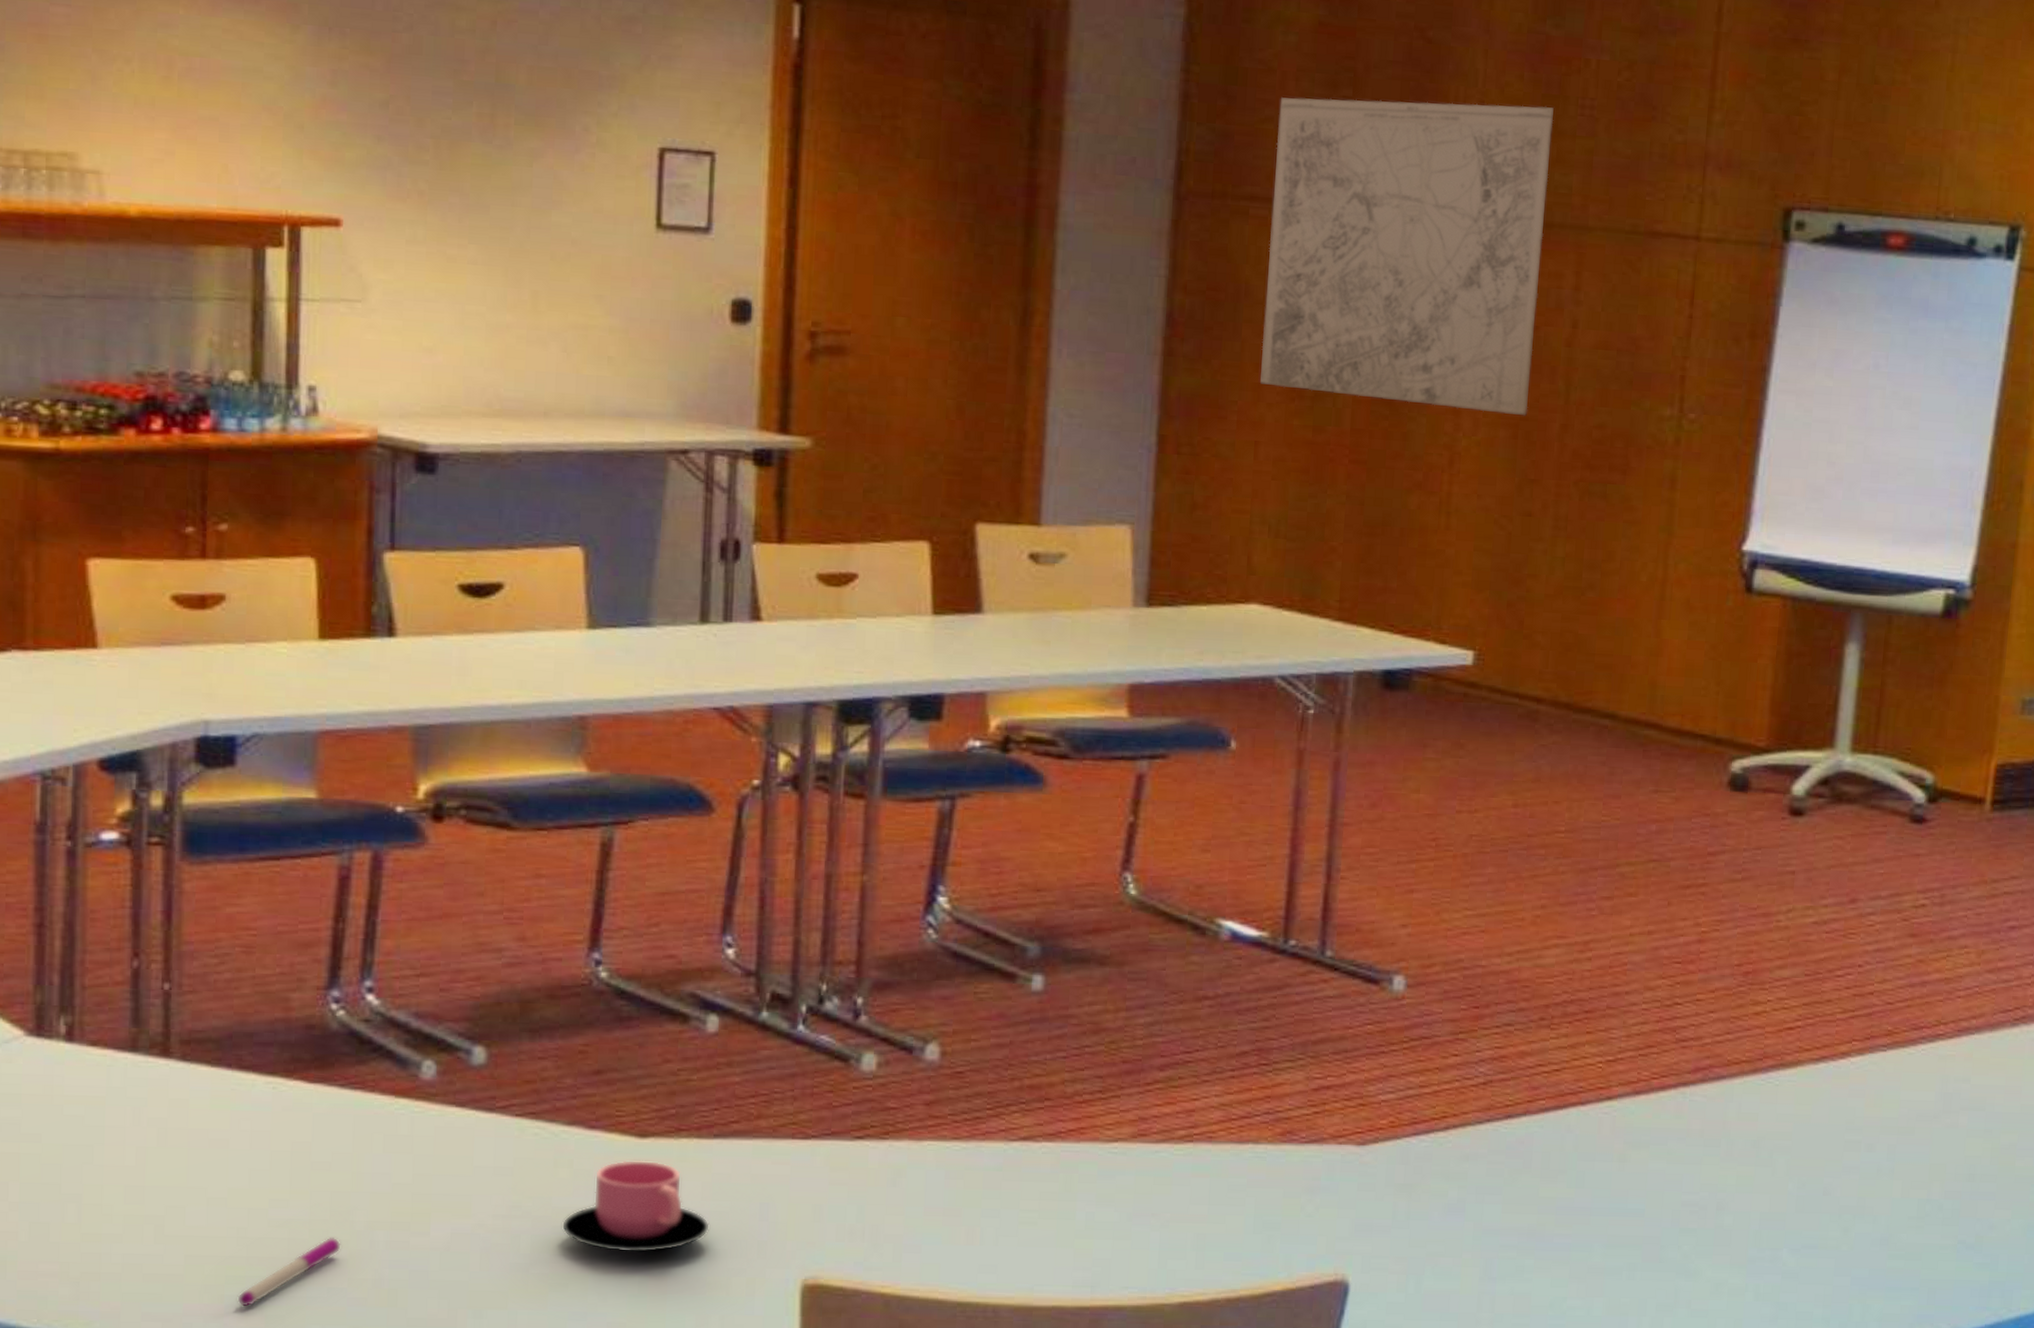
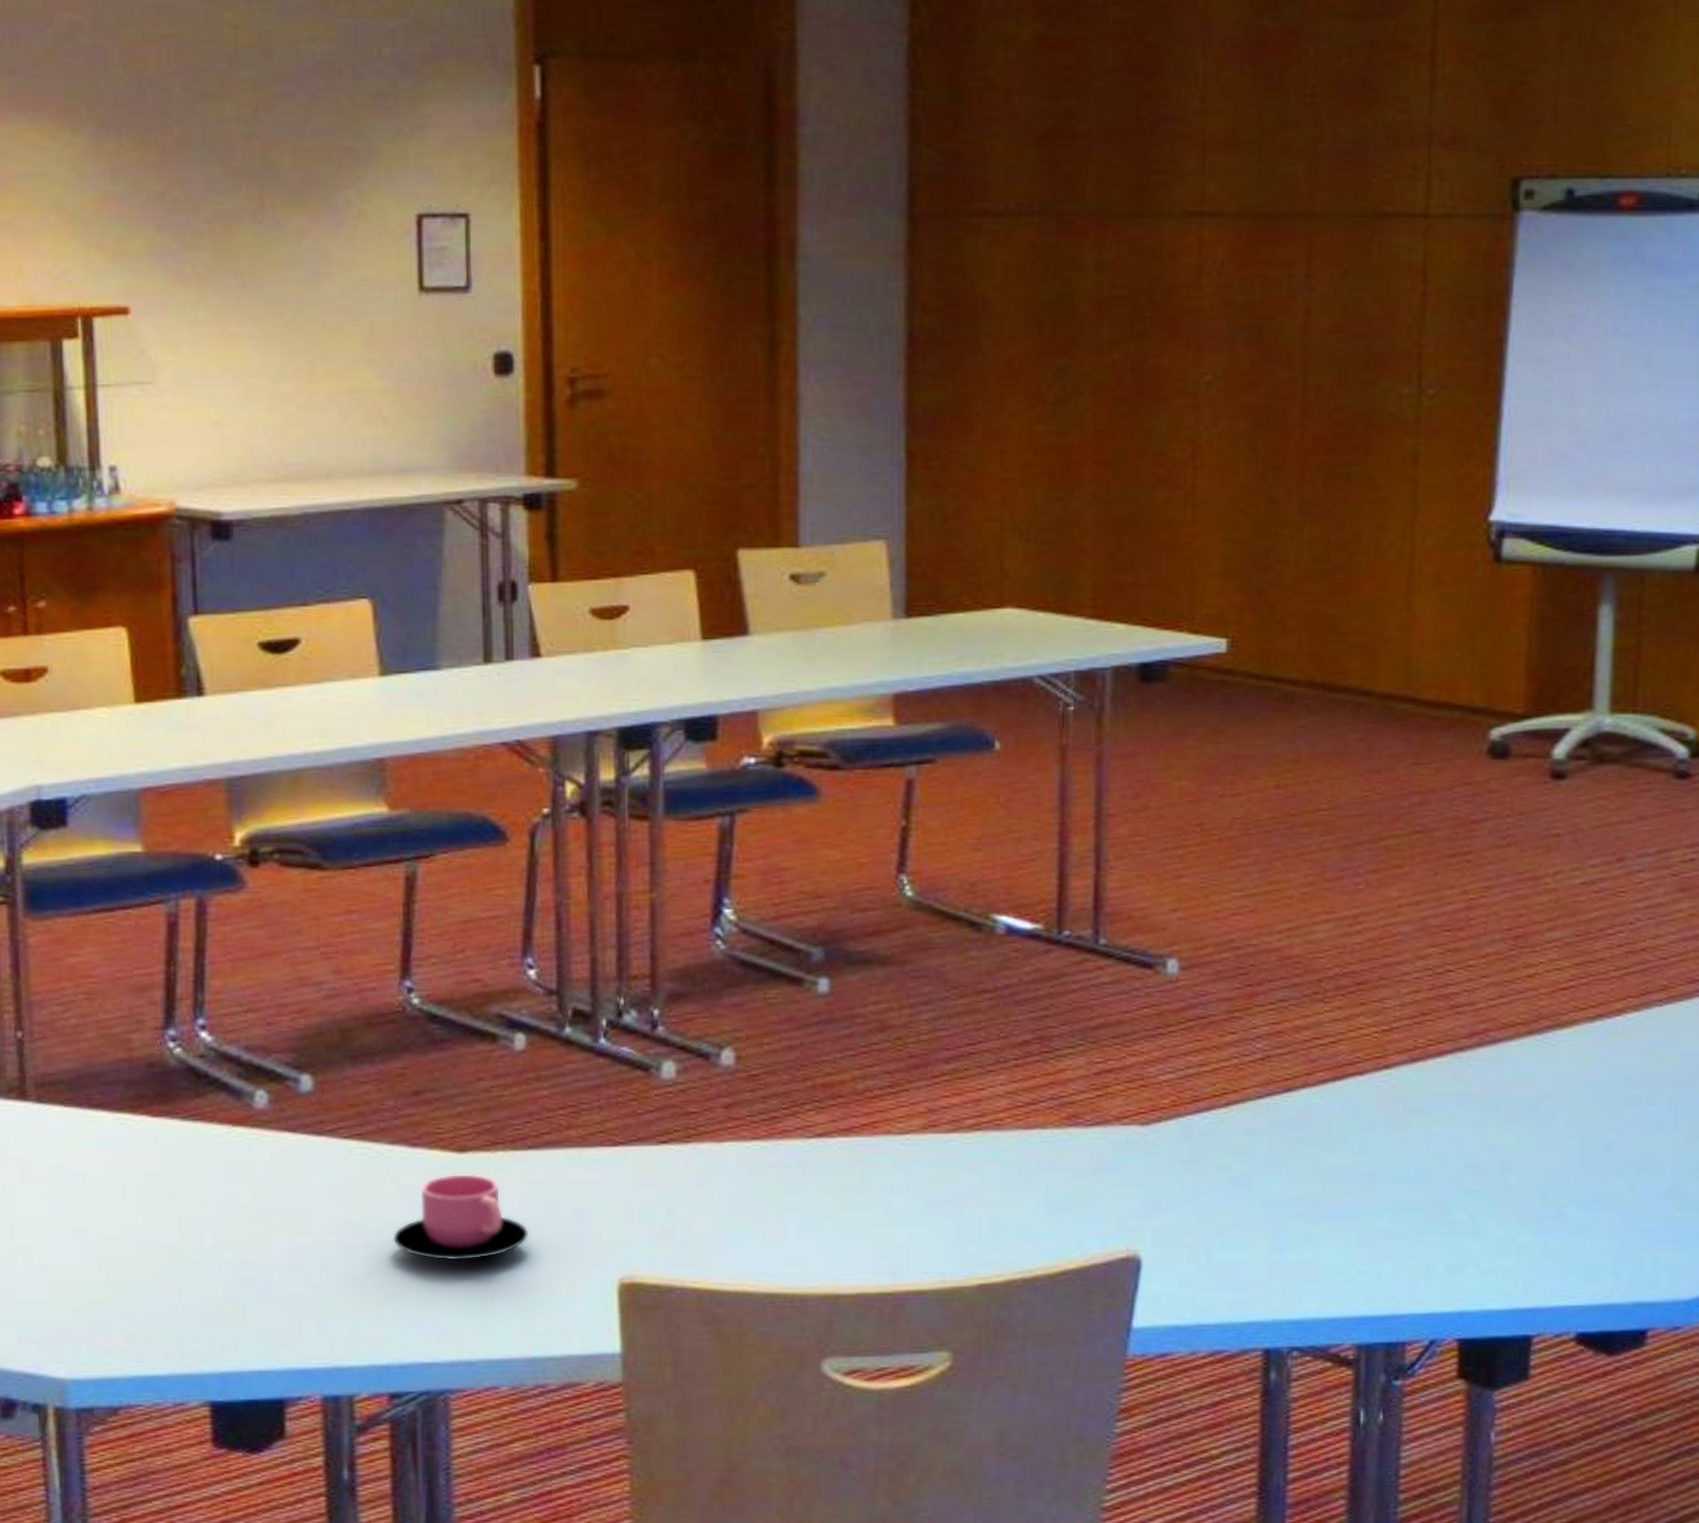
pen: present [237,1236,341,1307] -> none [102,1259,193,1328]
map: present [1260,97,1554,416] -> none [1002,98,1276,405]

